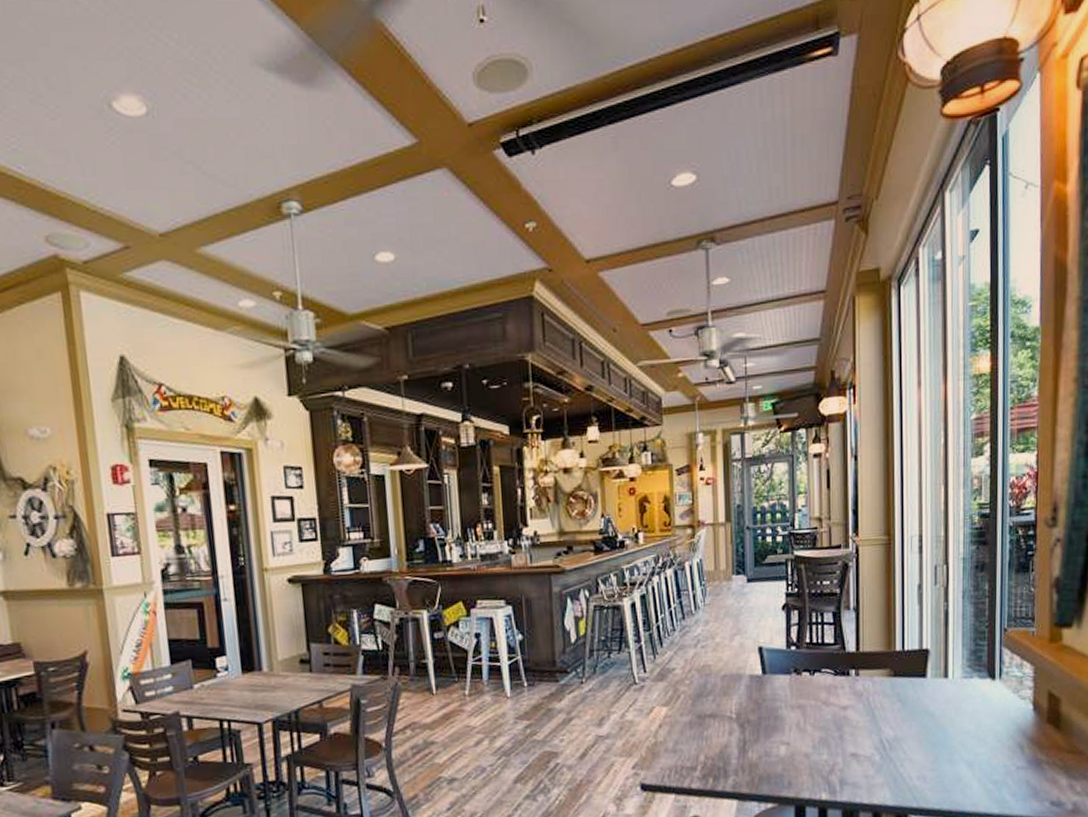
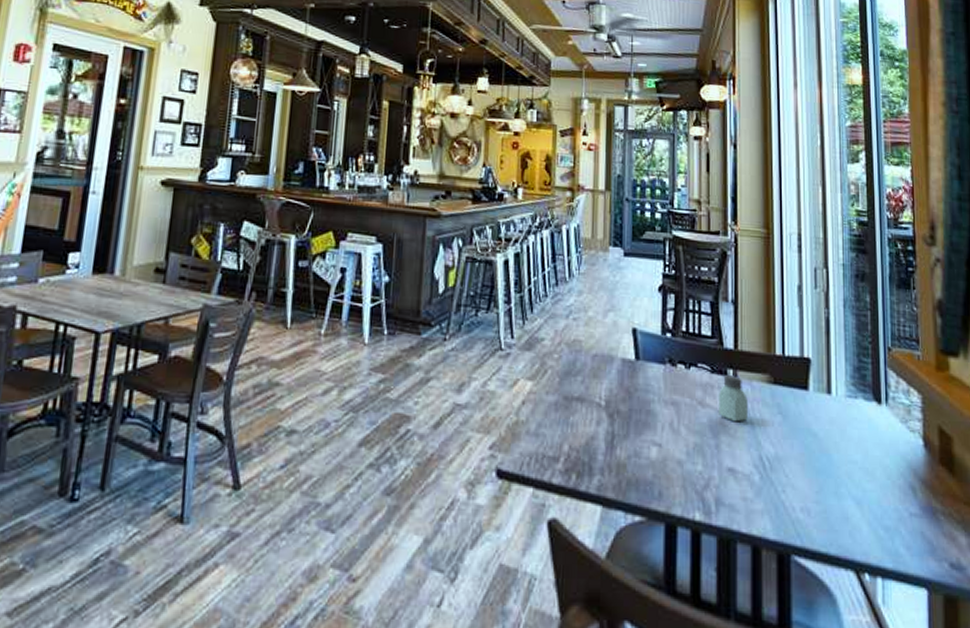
saltshaker: none [842,674,869,715] -> present [719,375,748,422]

